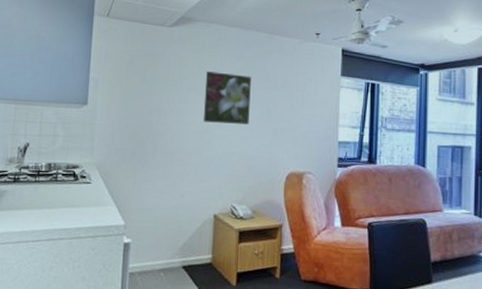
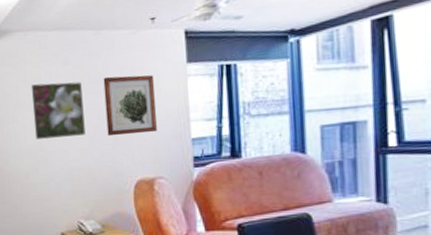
wall art: none [268,76,314,131] -> present [103,75,157,137]

